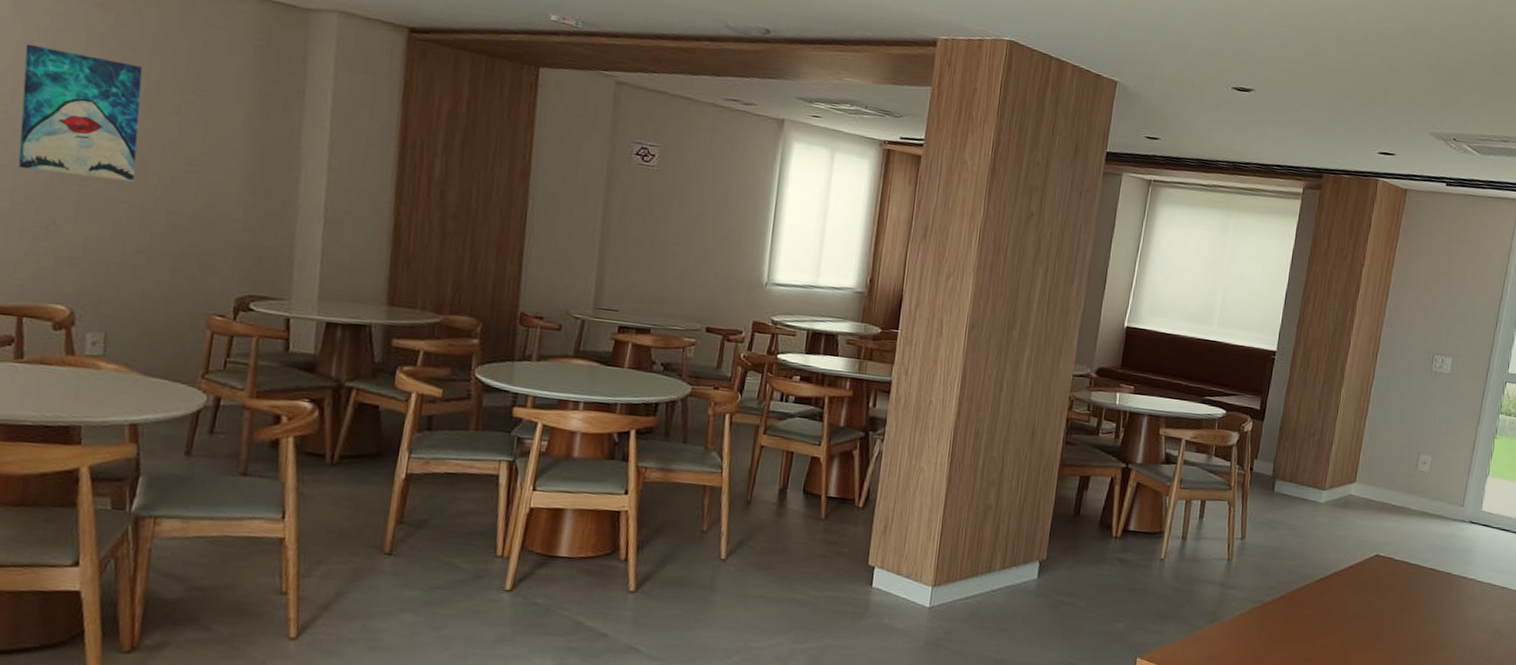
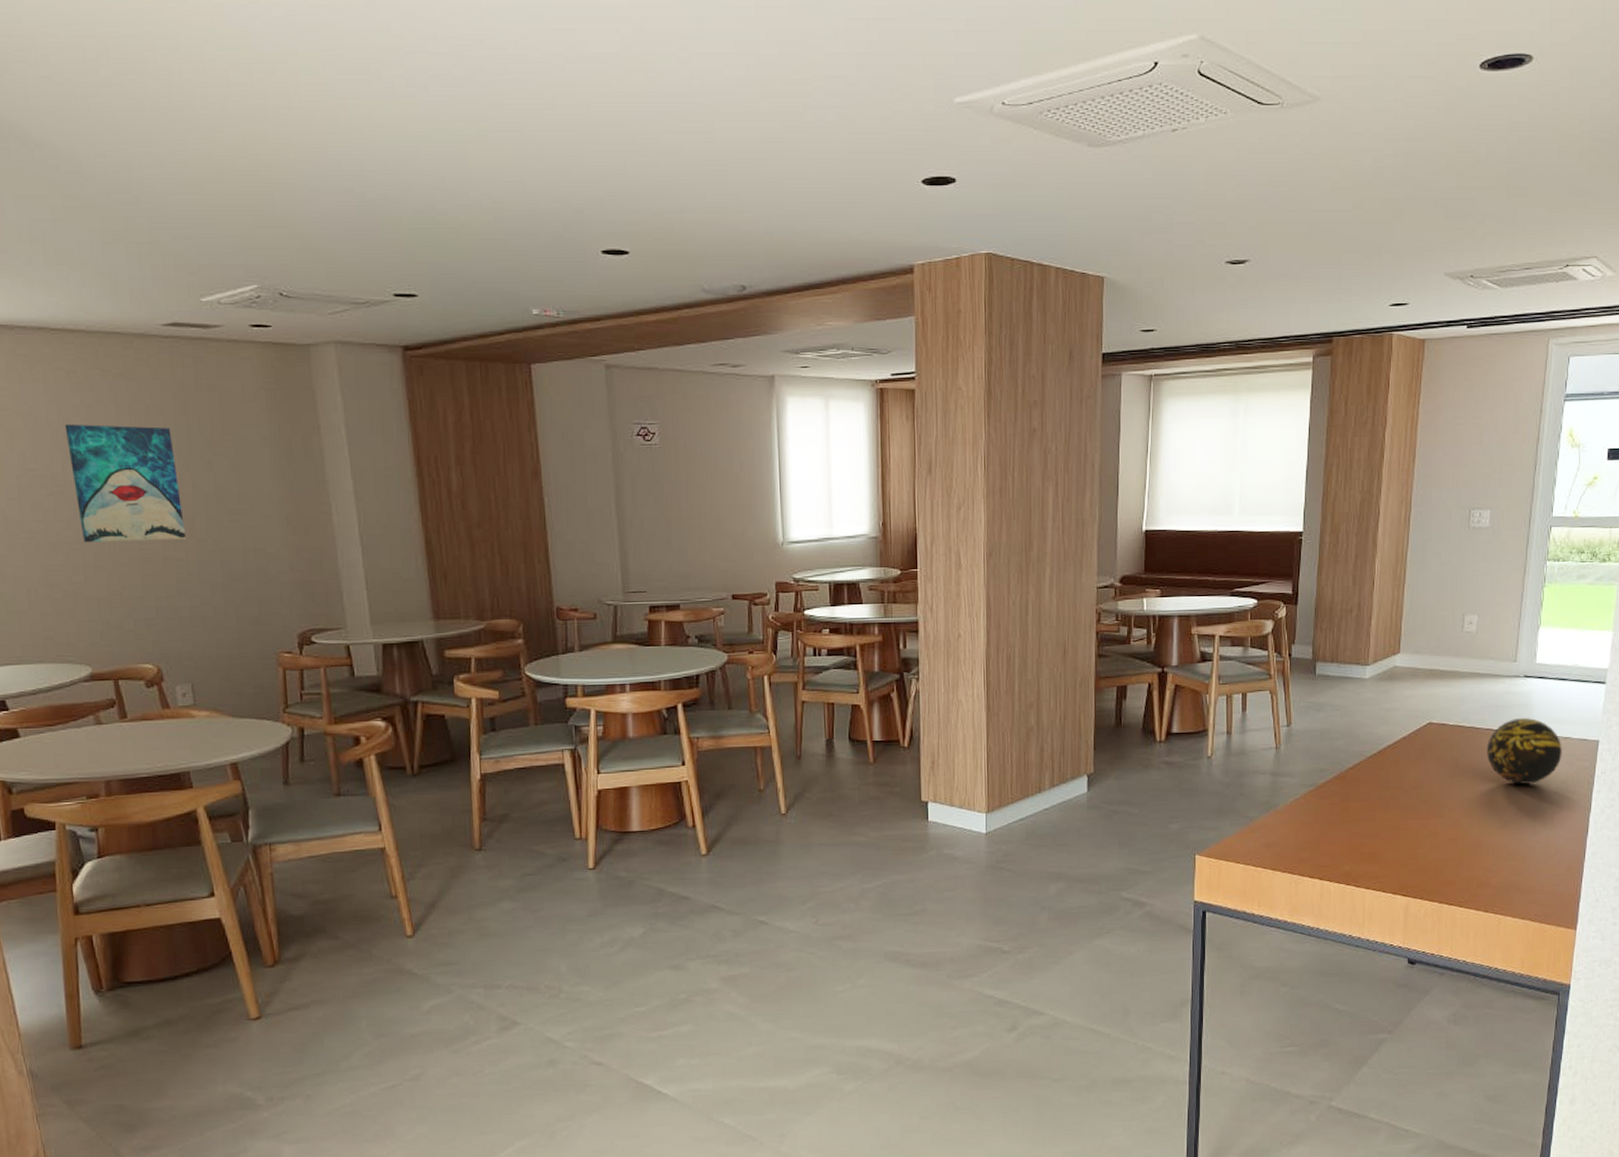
decorative orb: none [1427,562,1499,629] -> present [1486,718,1562,784]

